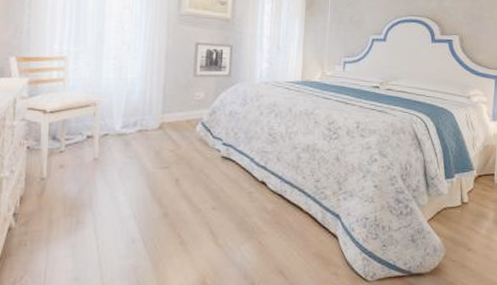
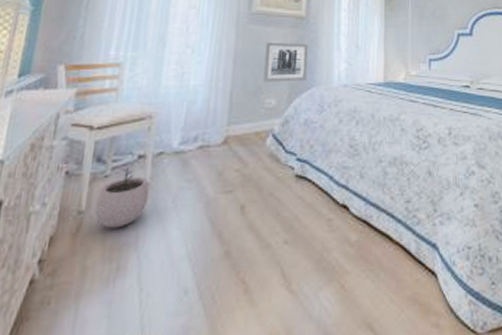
plant pot: none [54,145,99,192] -> present [94,168,150,228]

